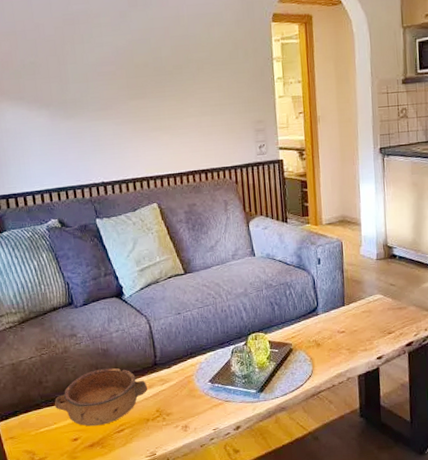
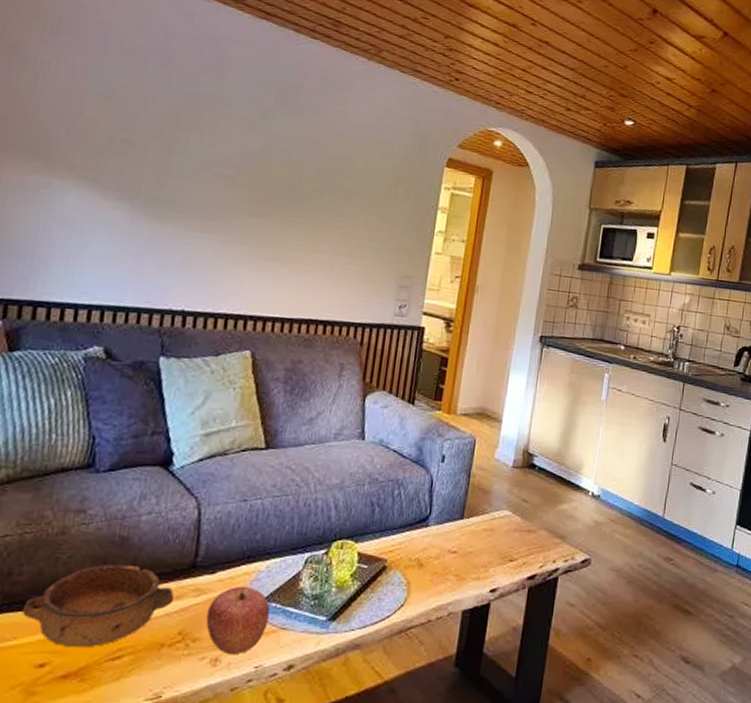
apple: none [171,374,216,423] -> present [206,586,270,655]

